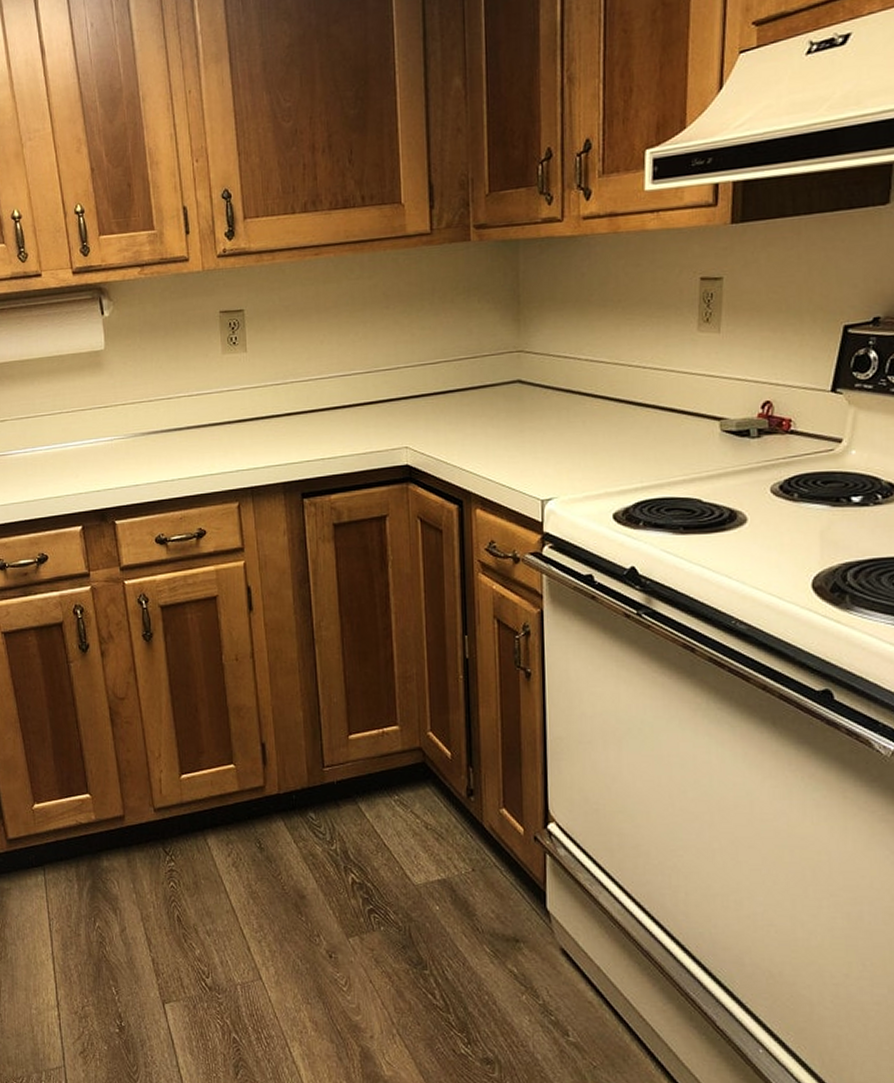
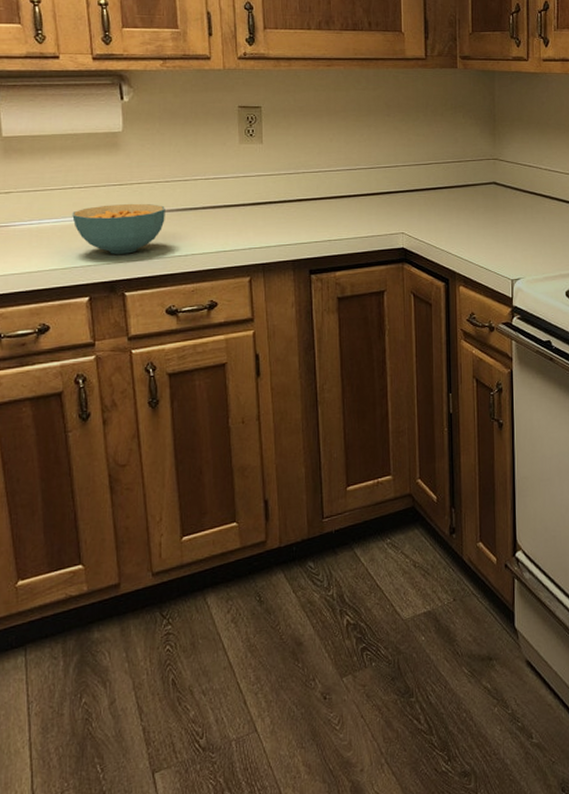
cereal bowl: none [62,426,150,481] -> present [72,203,165,254]

